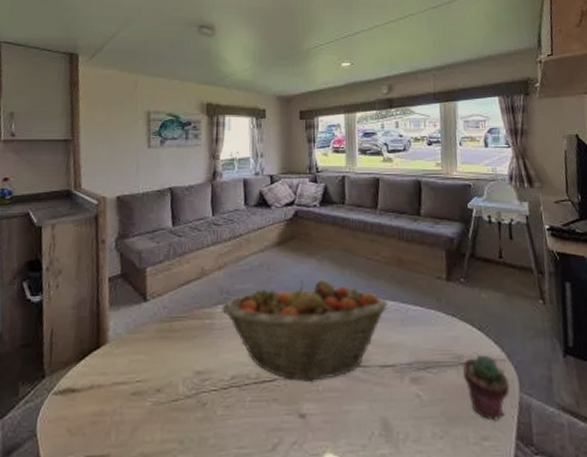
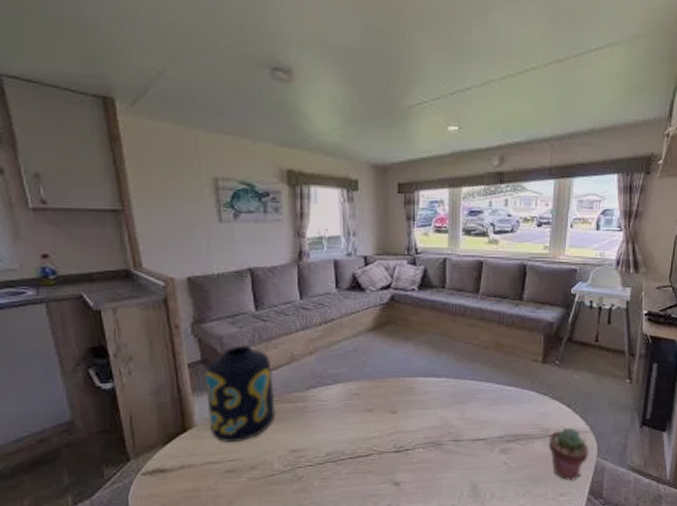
vase: none [121,260,185,361] -> present [204,345,276,442]
fruit basket: present [221,279,388,383] -> none [314,363,483,456]

